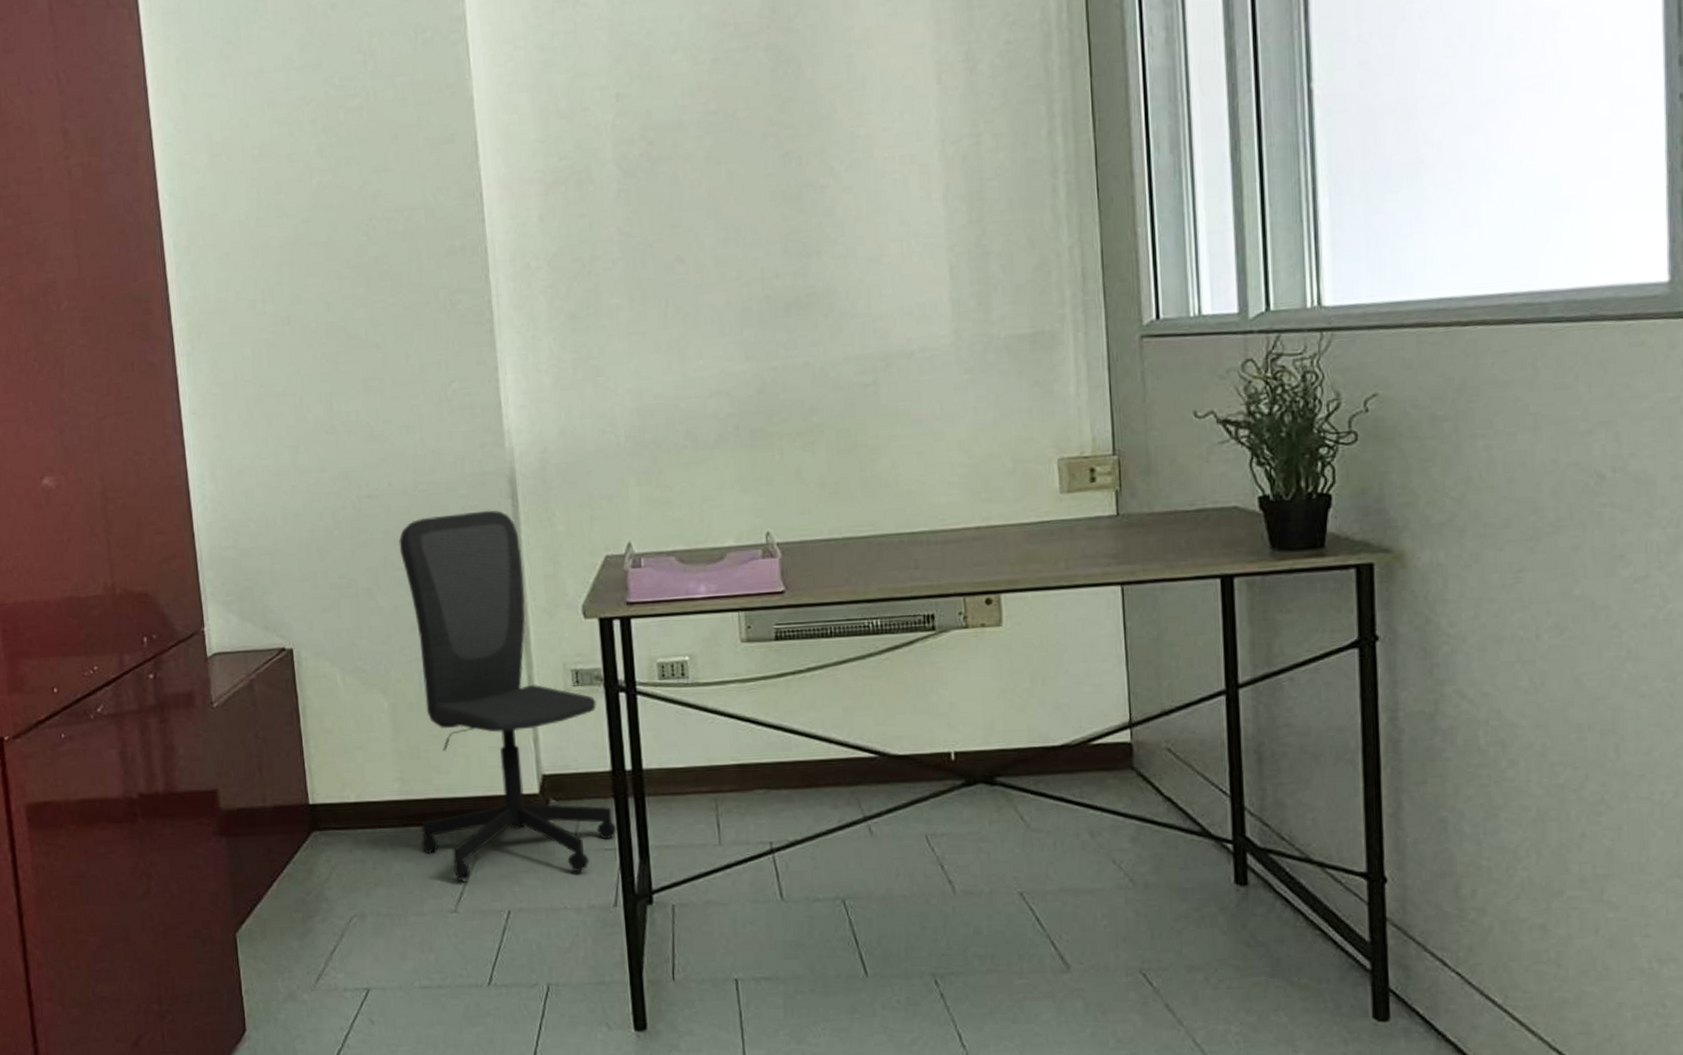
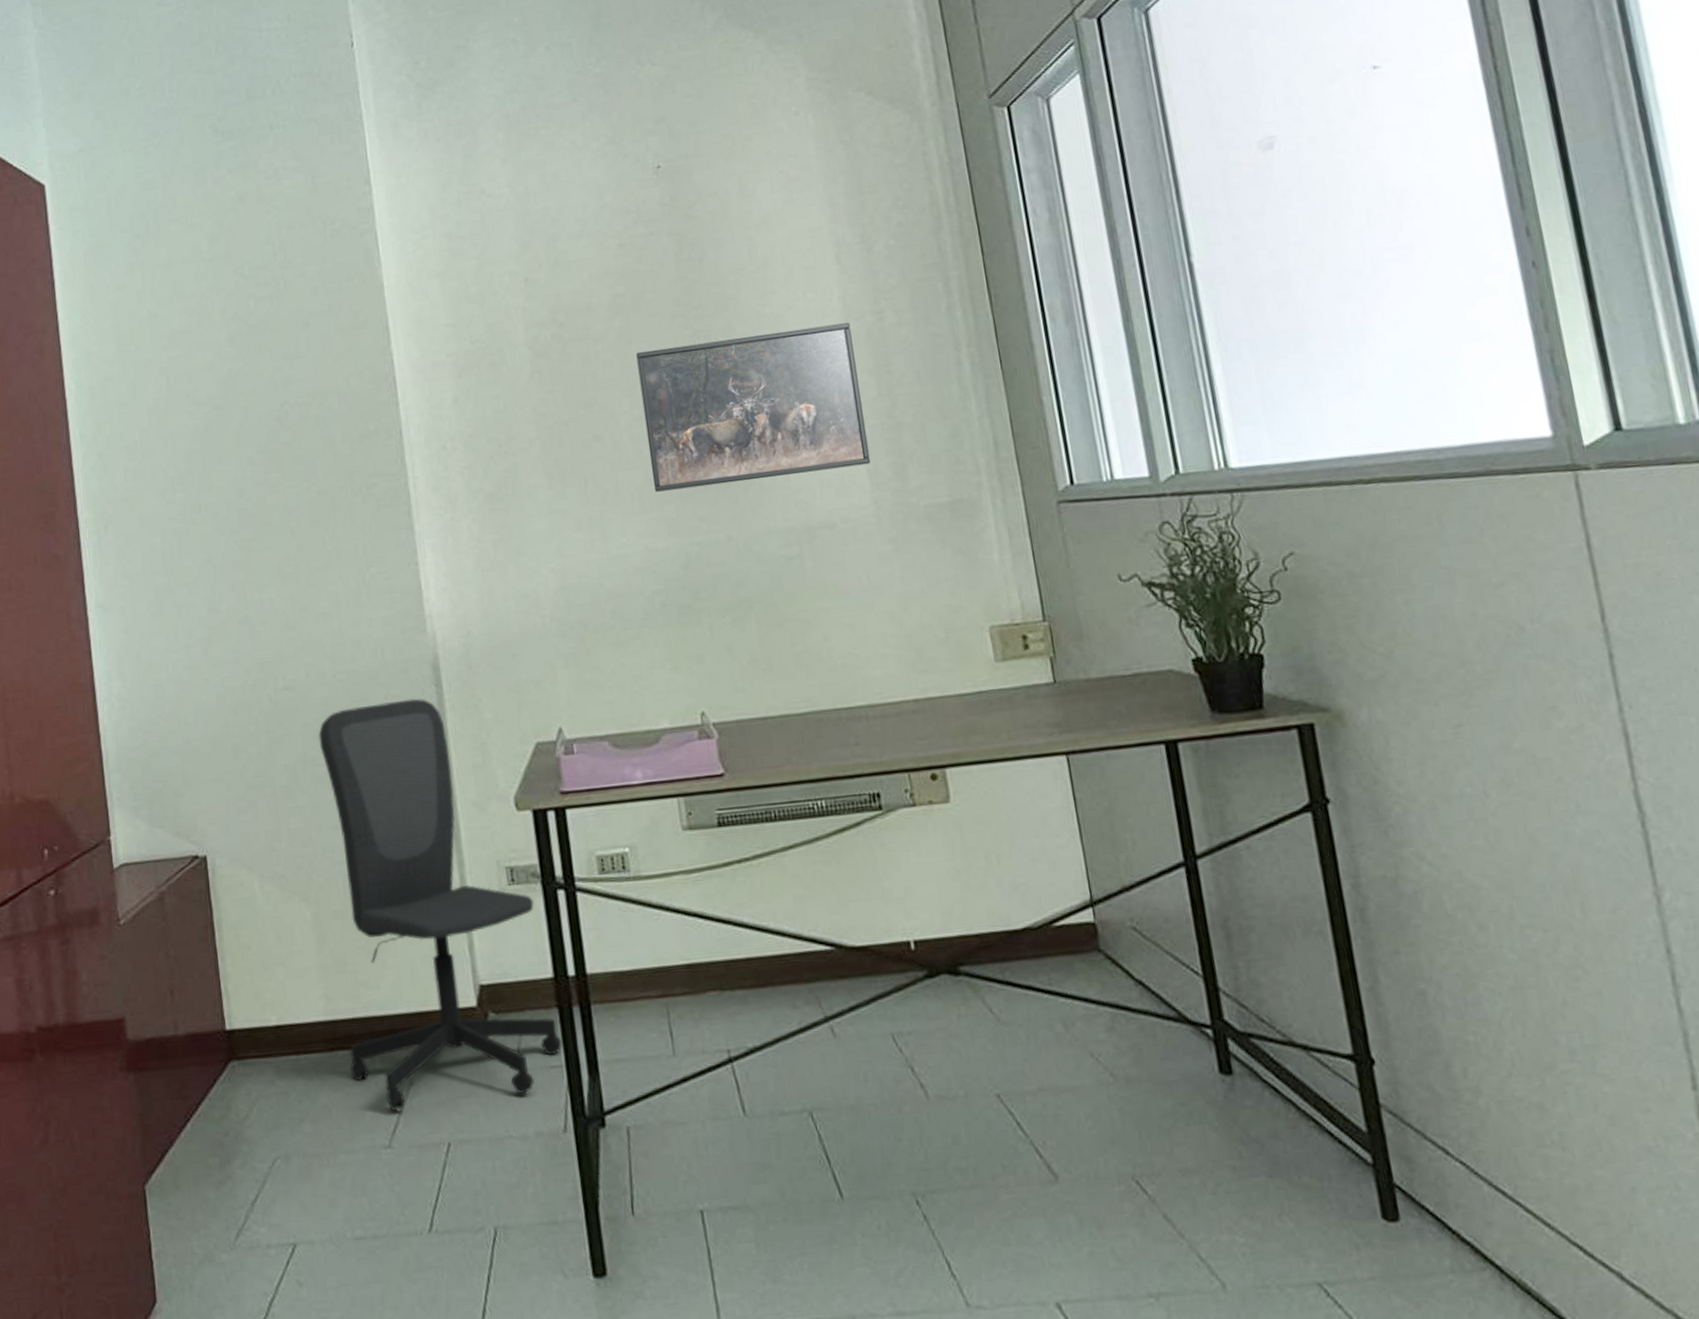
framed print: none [725,146,955,316] -> present [636,322,871,492]

